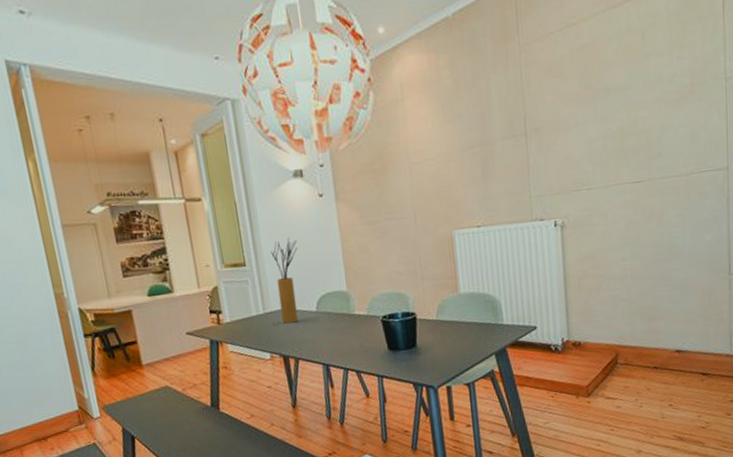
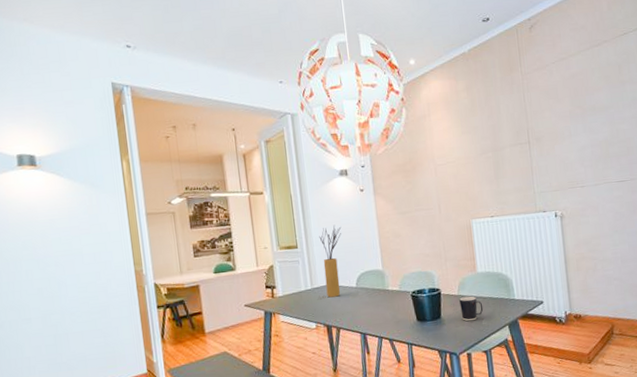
mug: none [438,321,466,350] -> present [459,296,483,322]

